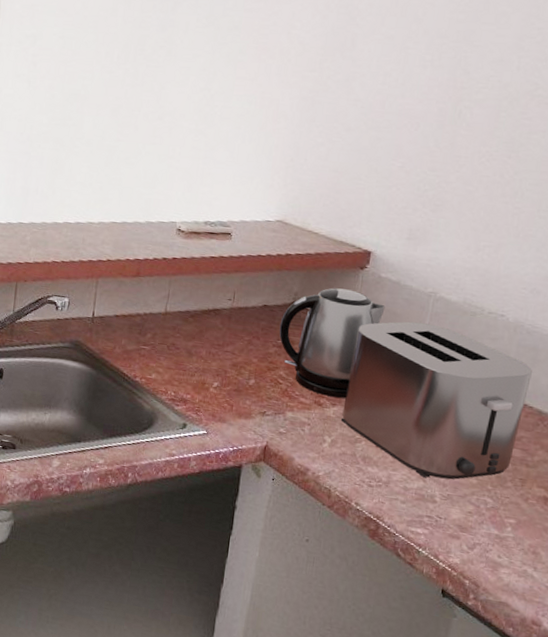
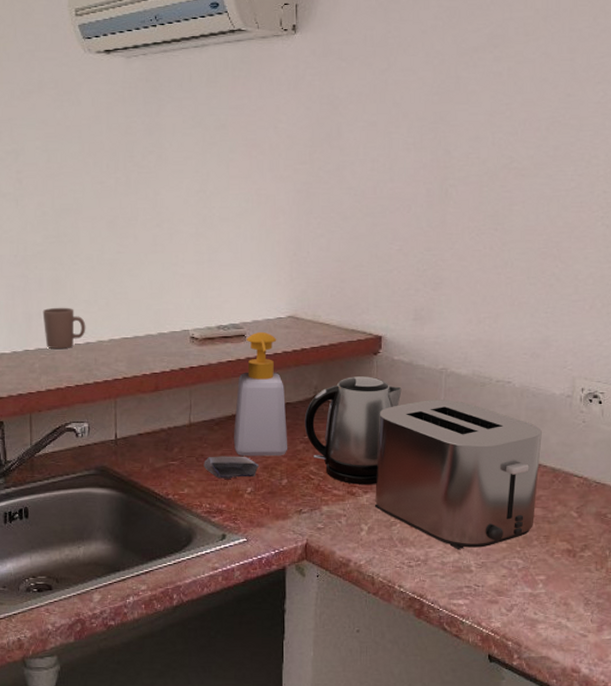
mug: none [39,185,79,226] -> present [42,307,86,348]
sponge: none [173,346,228,373] -> present [203,456,259,479]
soap bottle: none [206,232,264,357] -> present [233,331,288,457]

